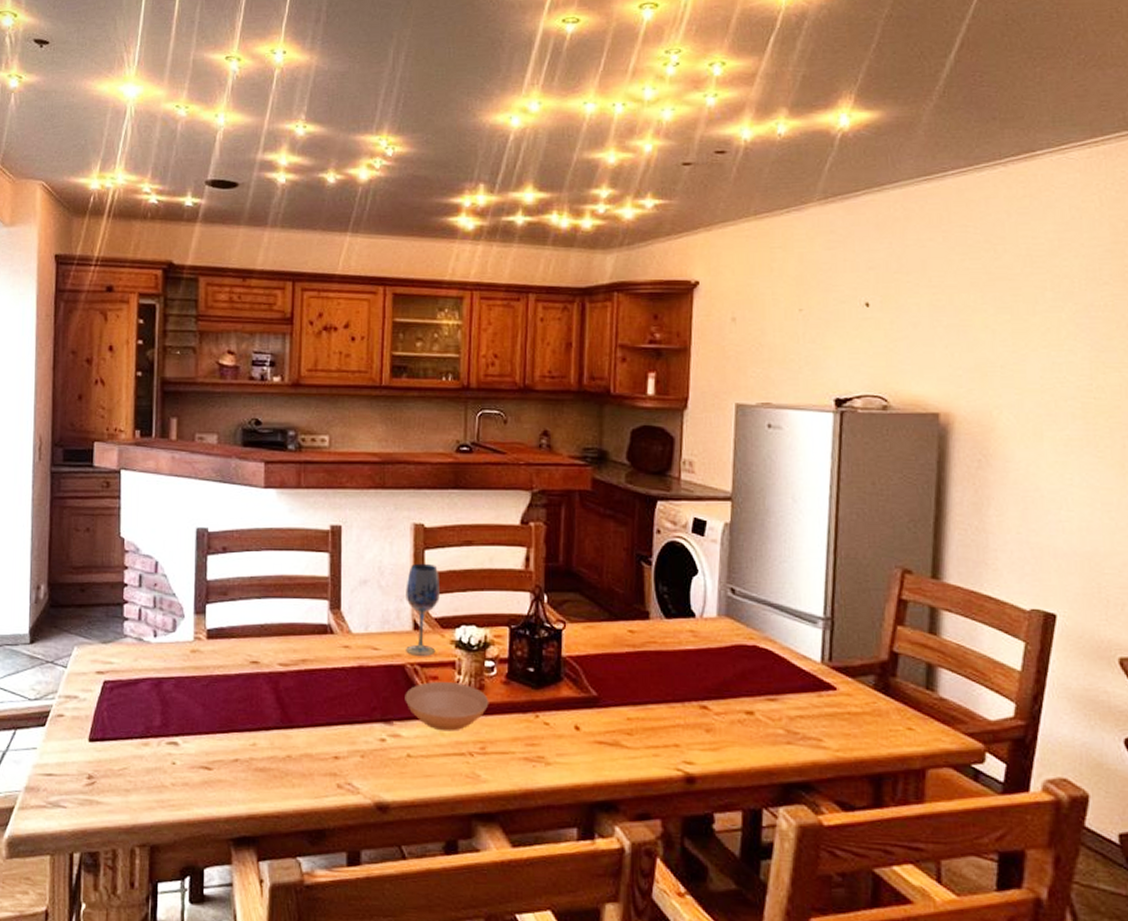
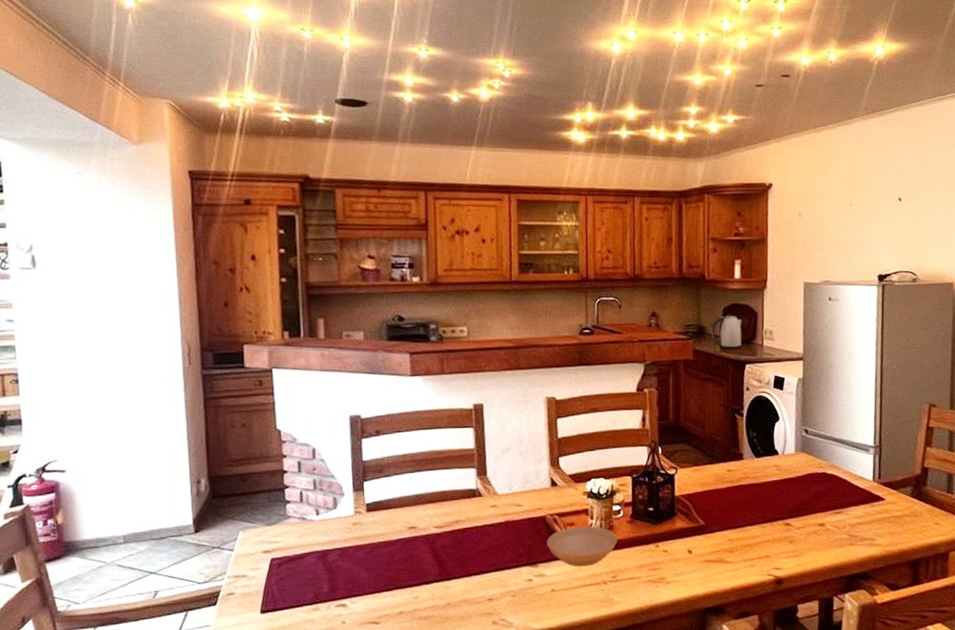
wineglass: present [406,563,440,657] -> none [542,430,572,509]
kettle: none [615,438,655,482] -> present [711,314,742,350]

